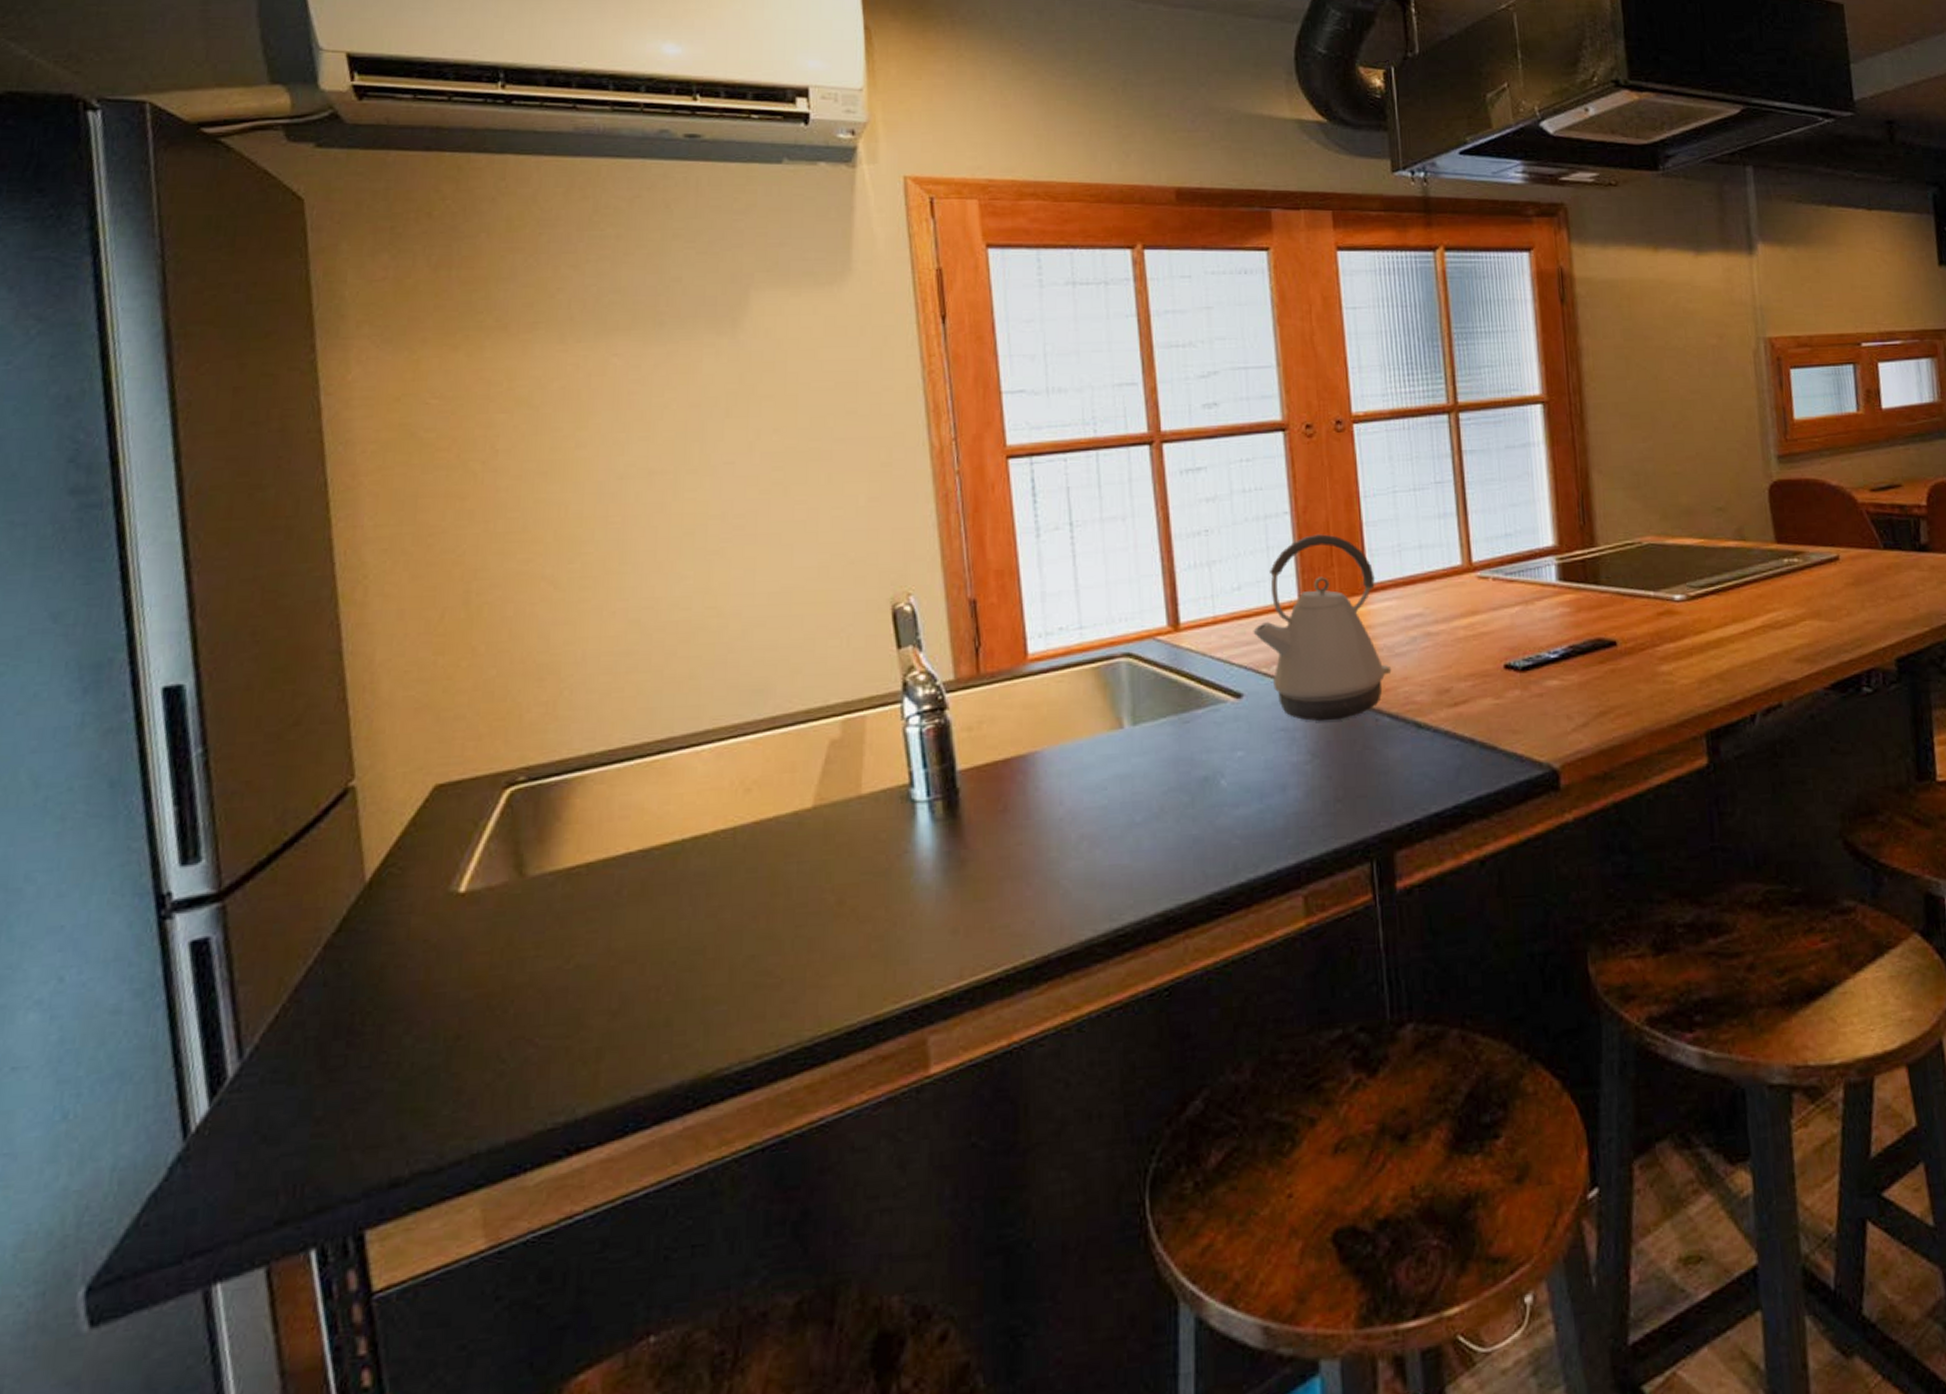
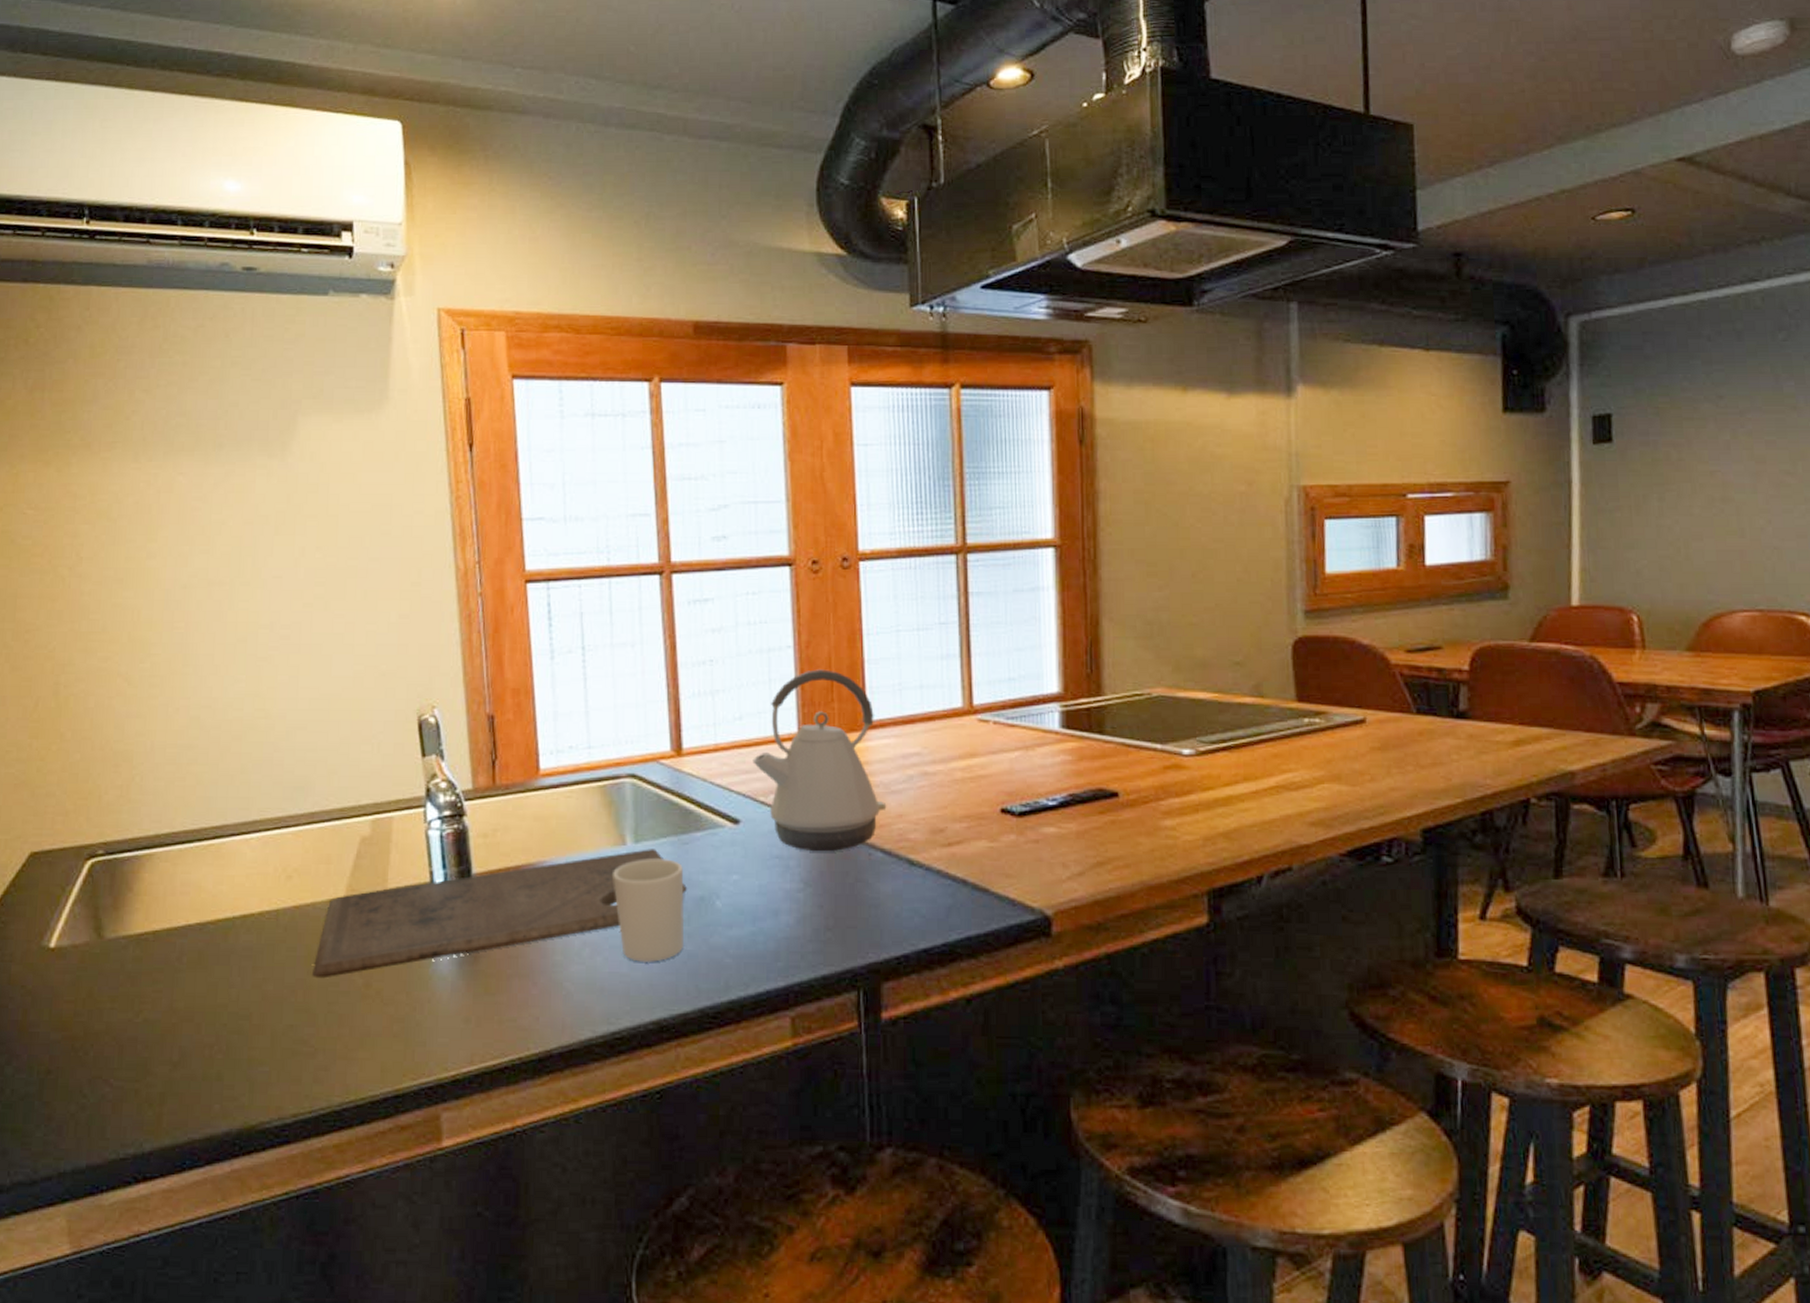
cutting board: none [775,730,1190,901] -> present [311,849,687,979]
mug: none [1110,740,1189,852] -> present [613,859,685,963]

